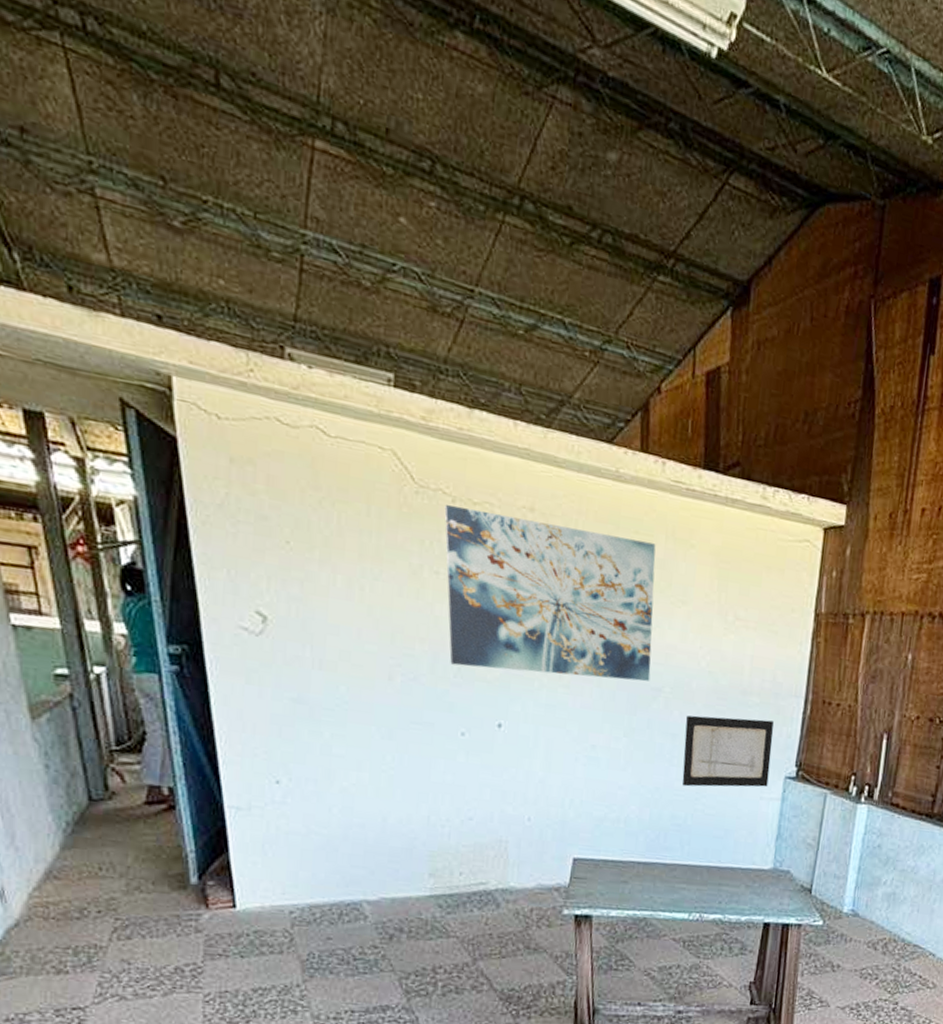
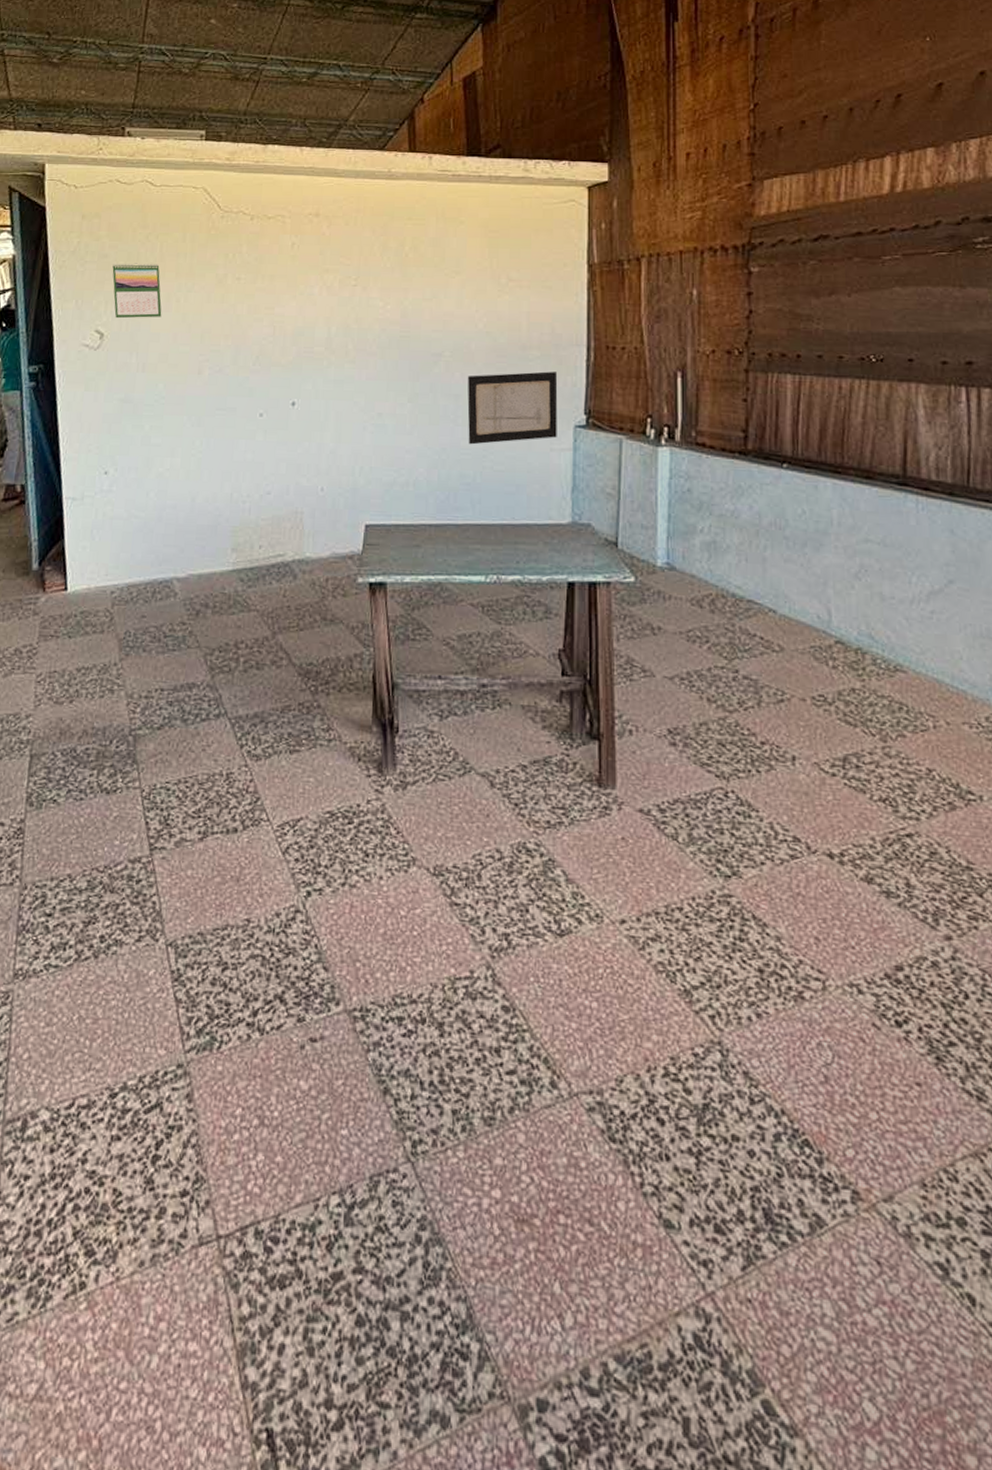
calendar: none [275,529,342,606] -> present [112,263,162,319]
wall art: present [444,505,656,682] -> none [244,223,430,355]

